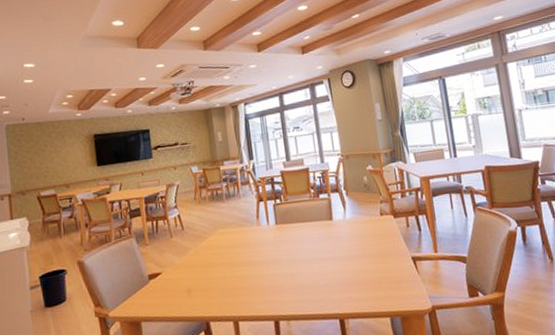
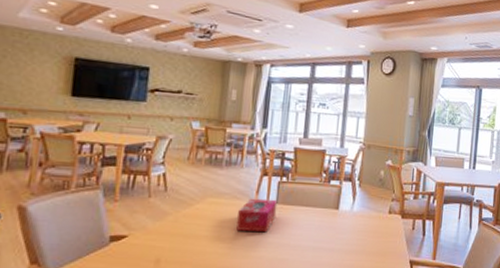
tissue box: none [245,220,278,254] -> present [236,198,278,233]

